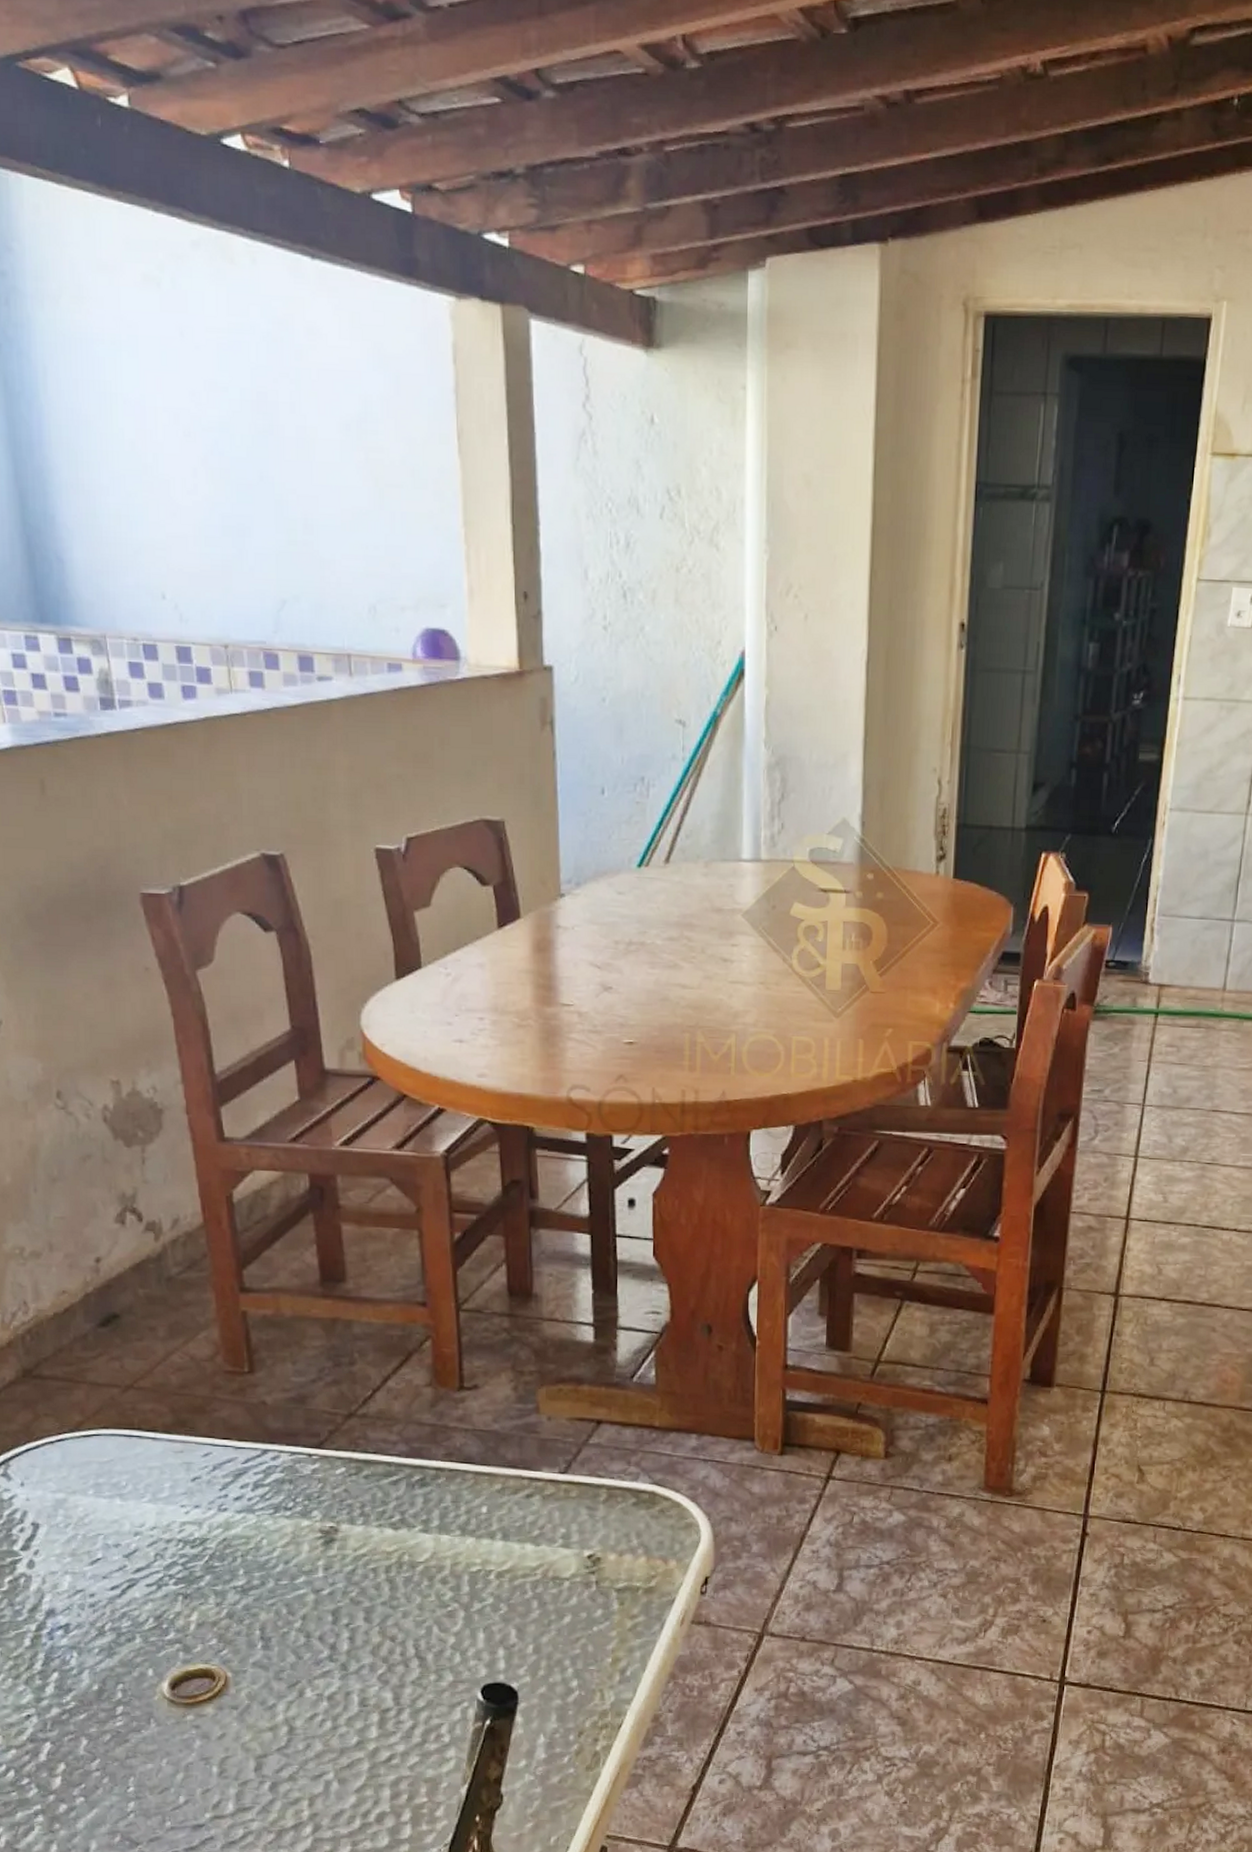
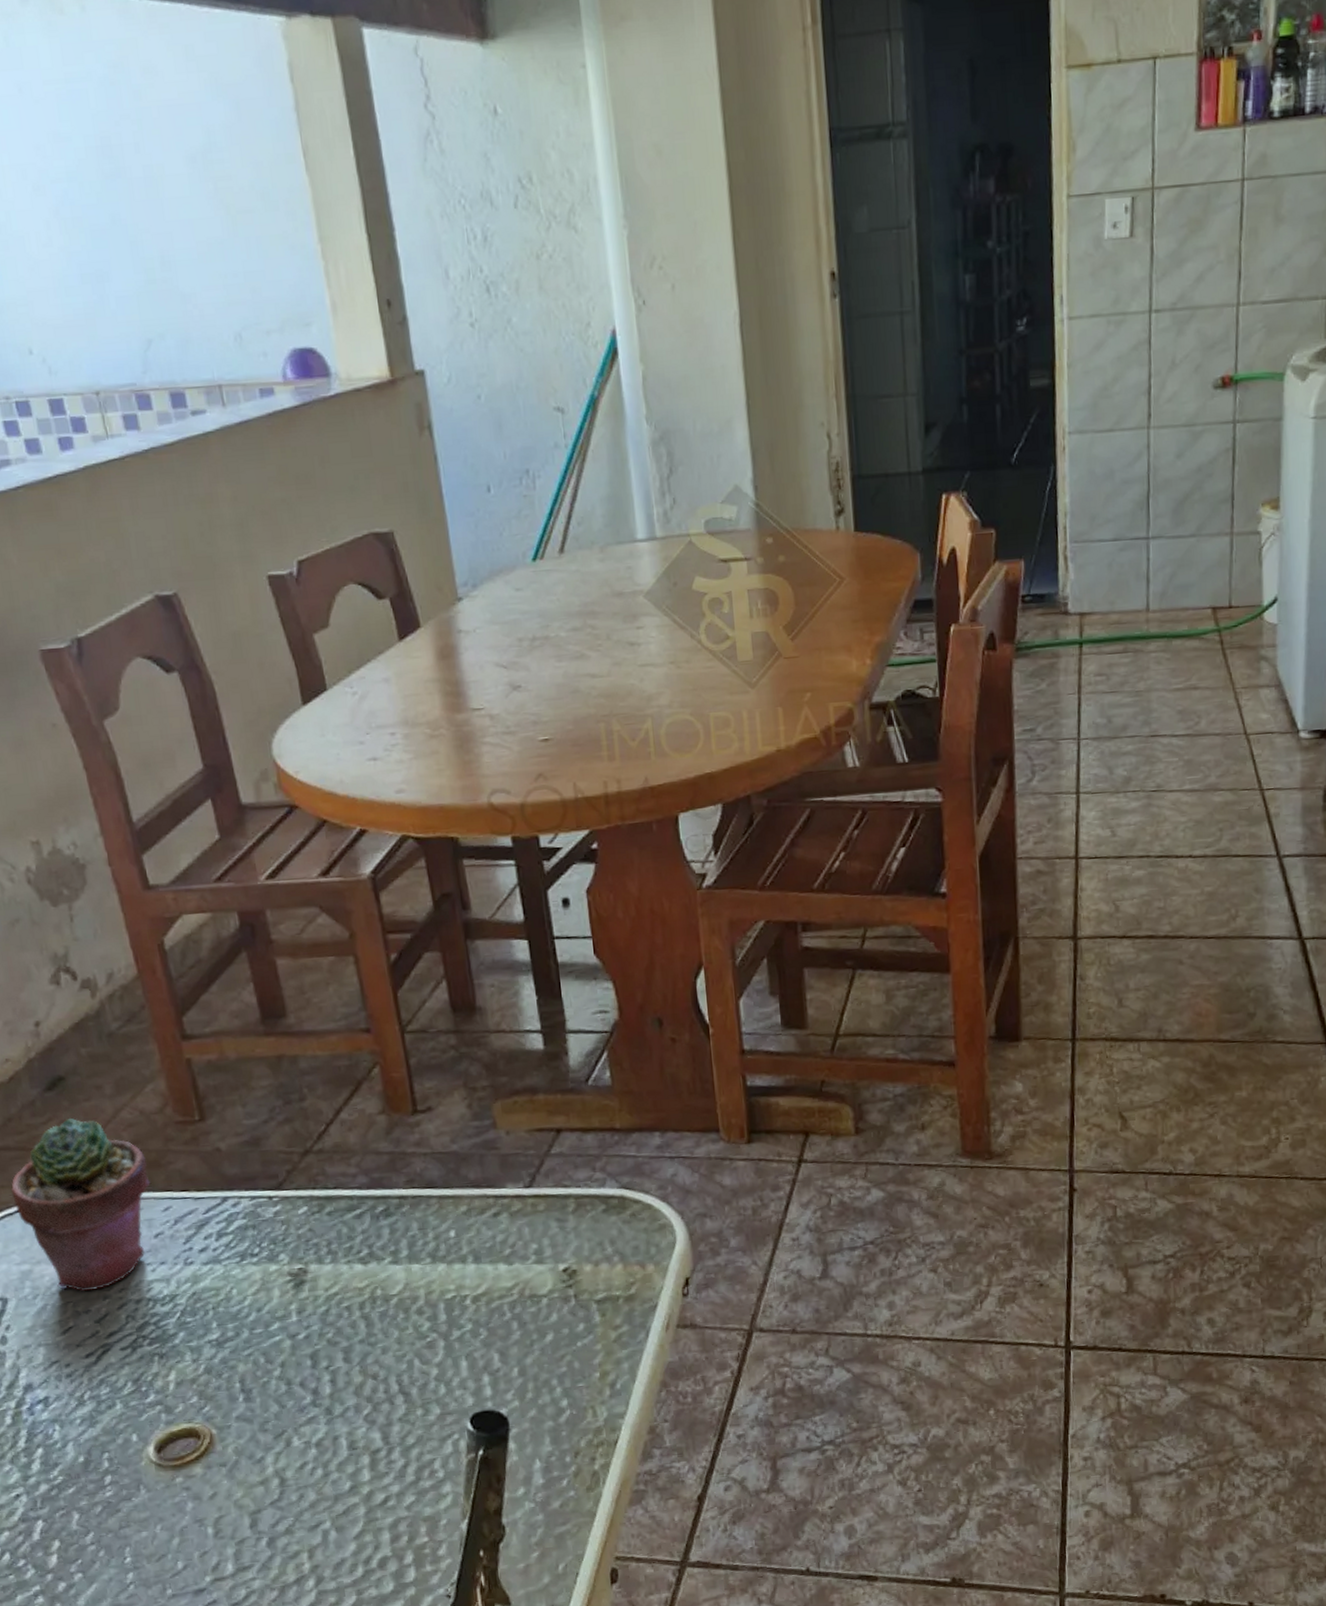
potted succulent: none [53,1356,193,1526] -> present [10,1118,150,1292]

